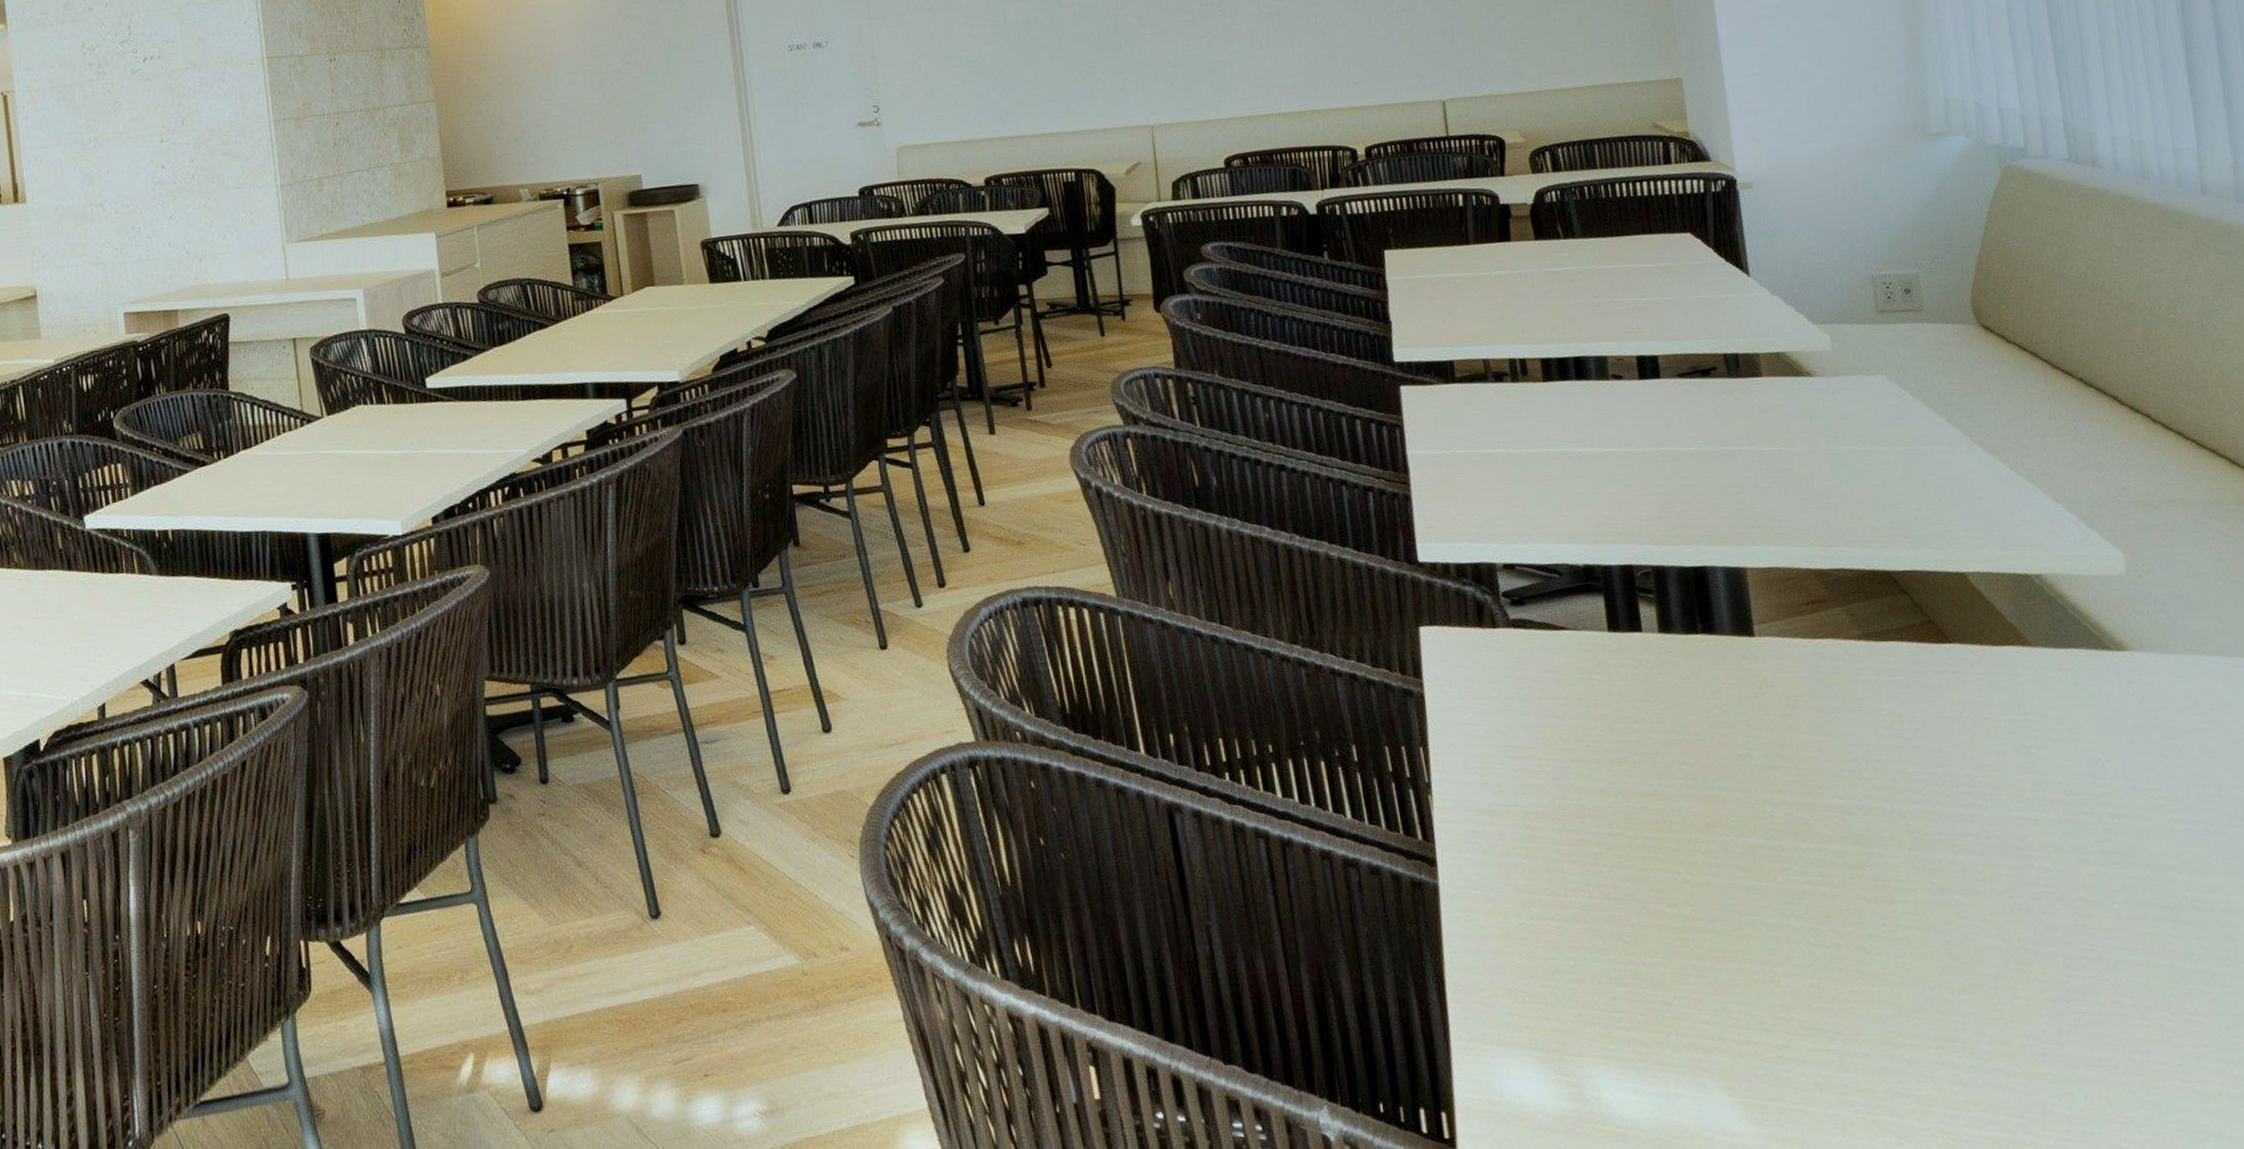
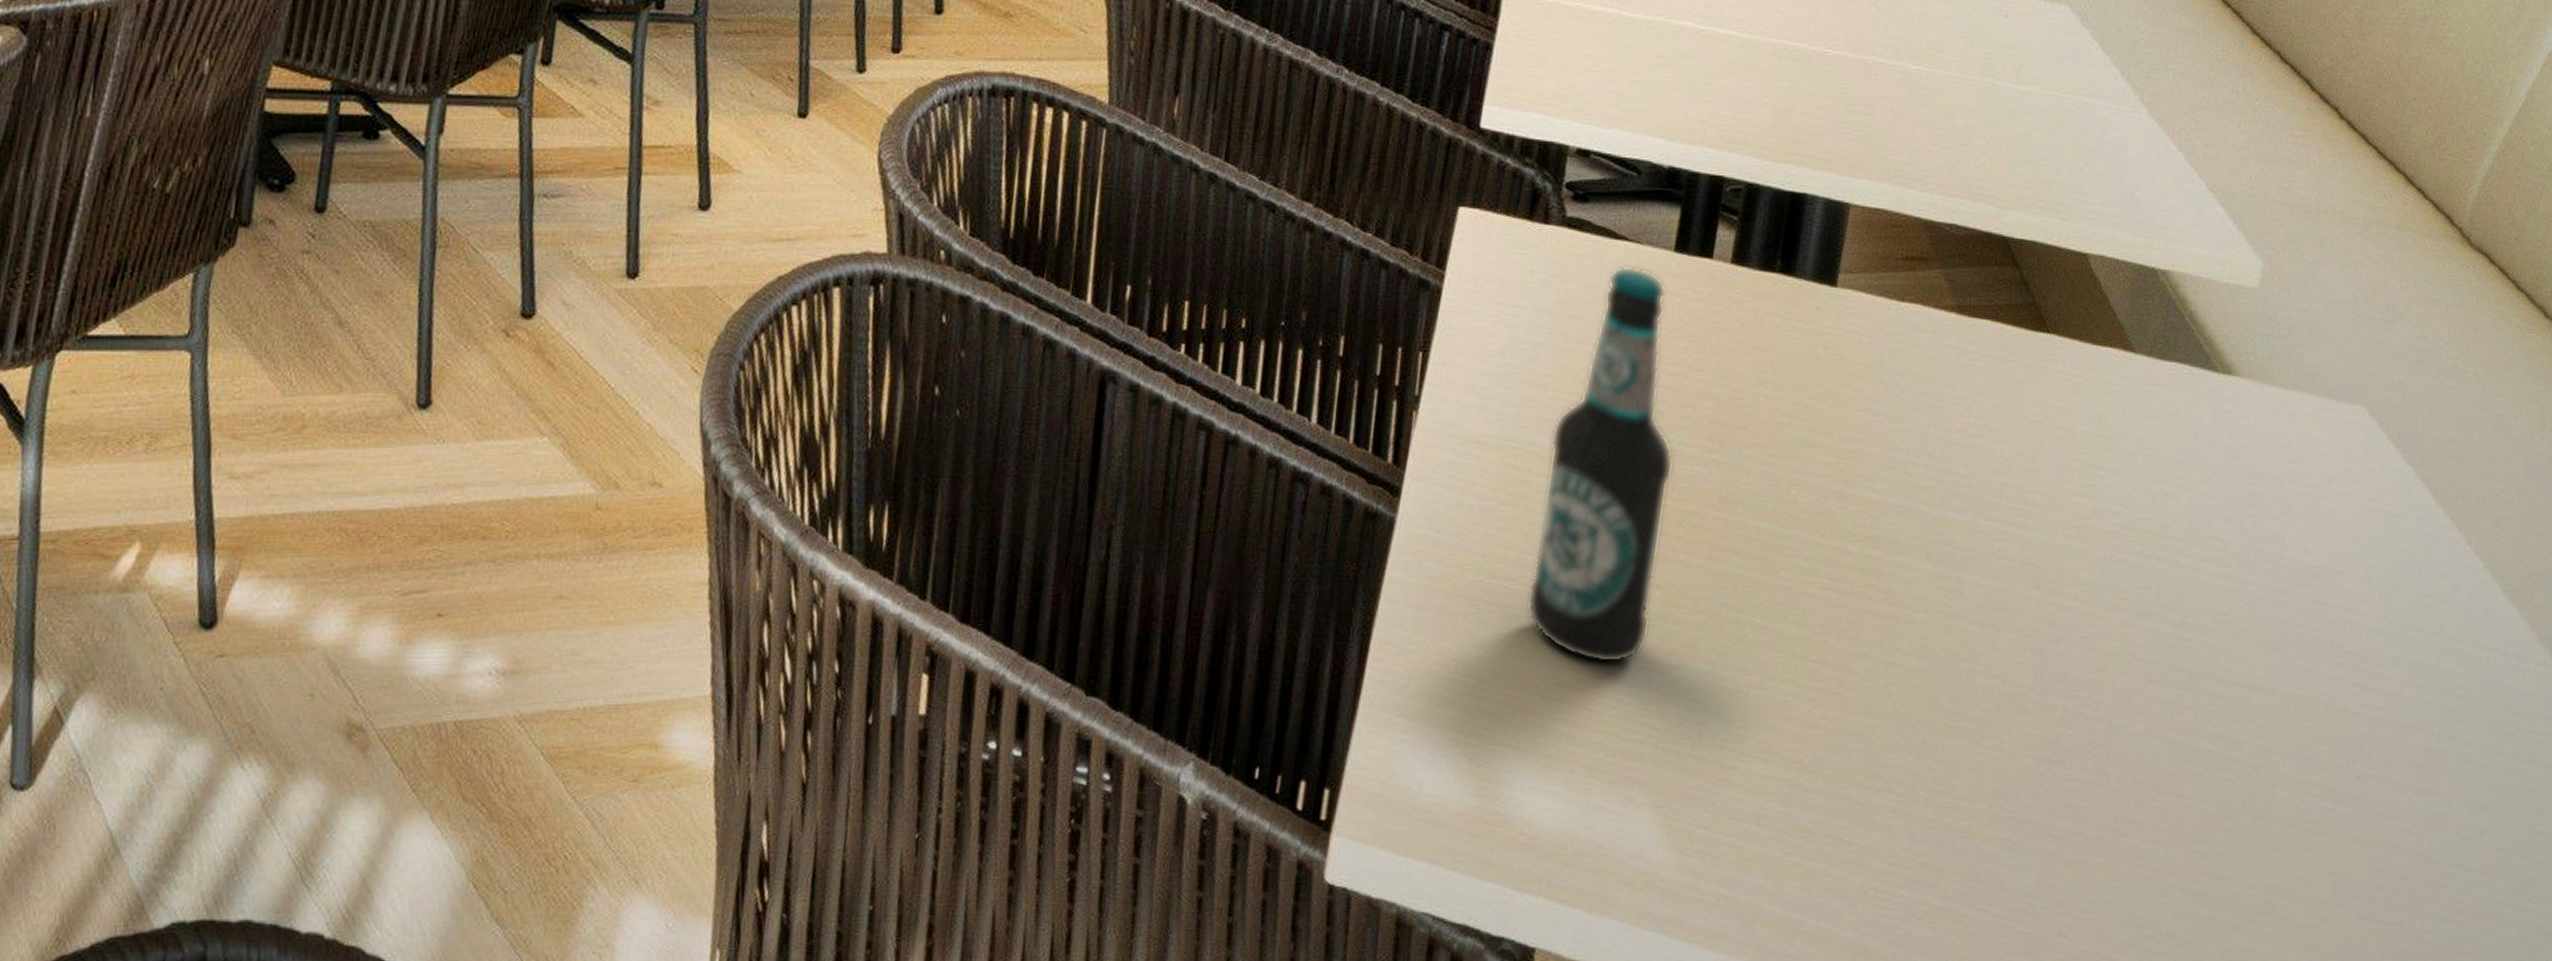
bottle: none [1548,649,1678,977] -> present [1527,266,1674,664]

